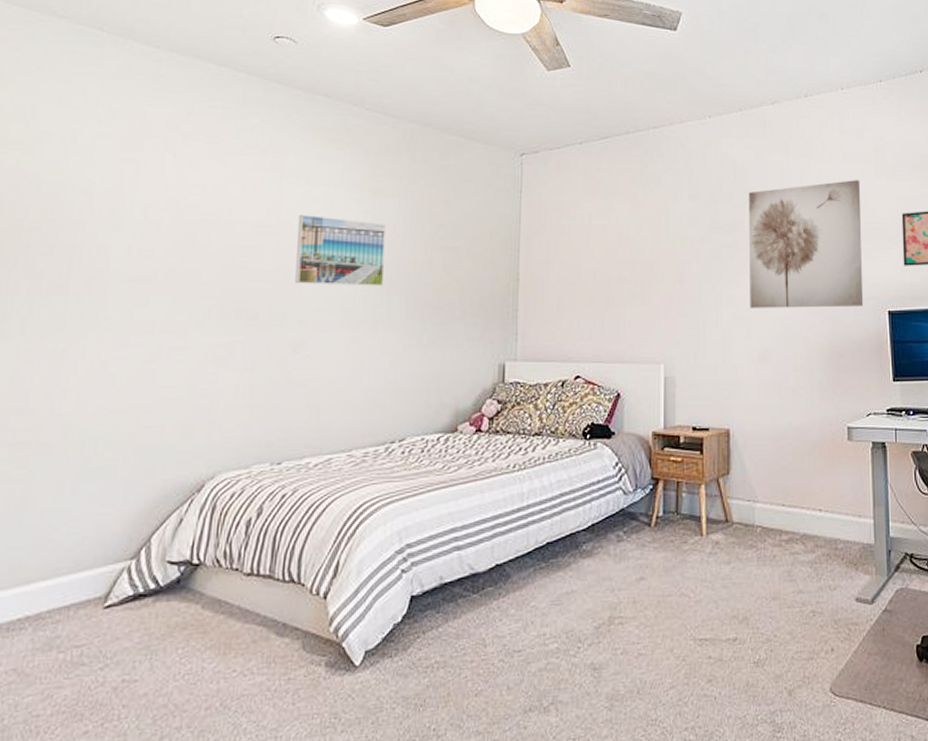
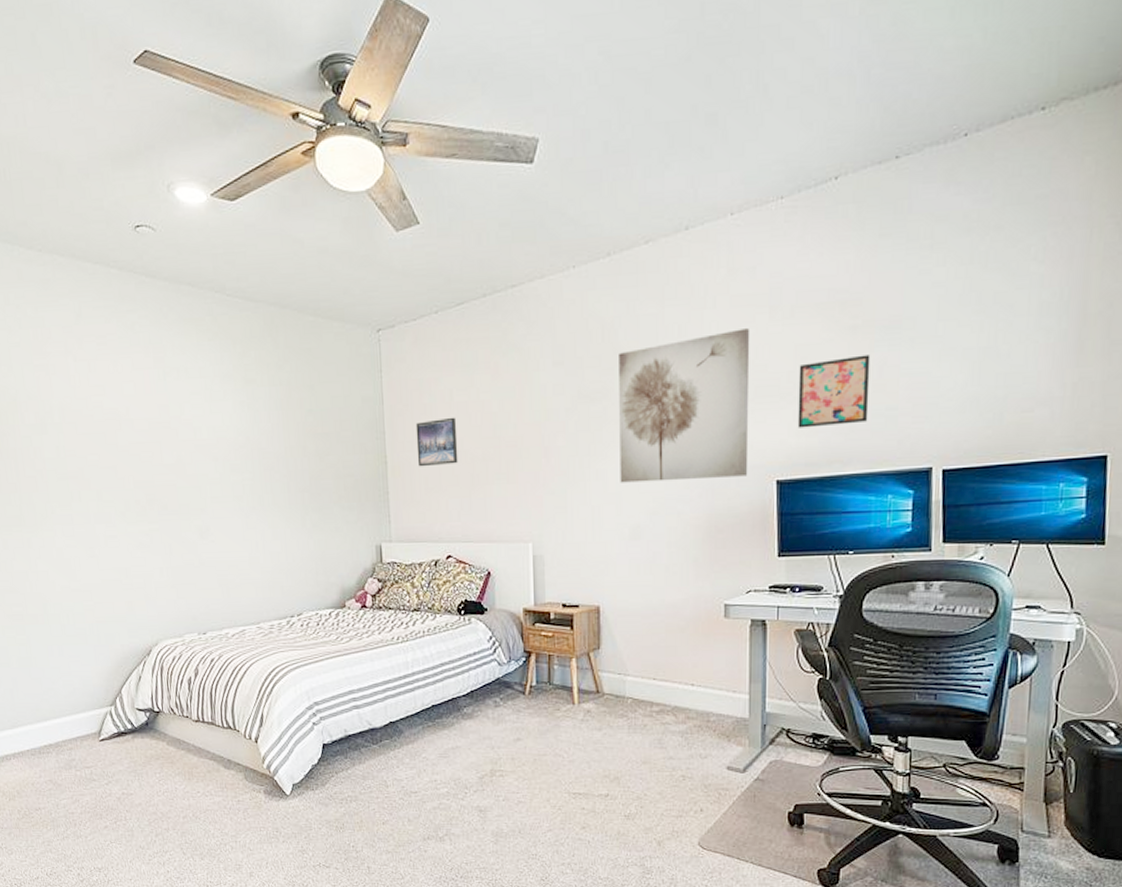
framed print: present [295,214,386,286] -> none [184,408,267,476]
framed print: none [551,239,594,286] -> present [415,417,458,467]

